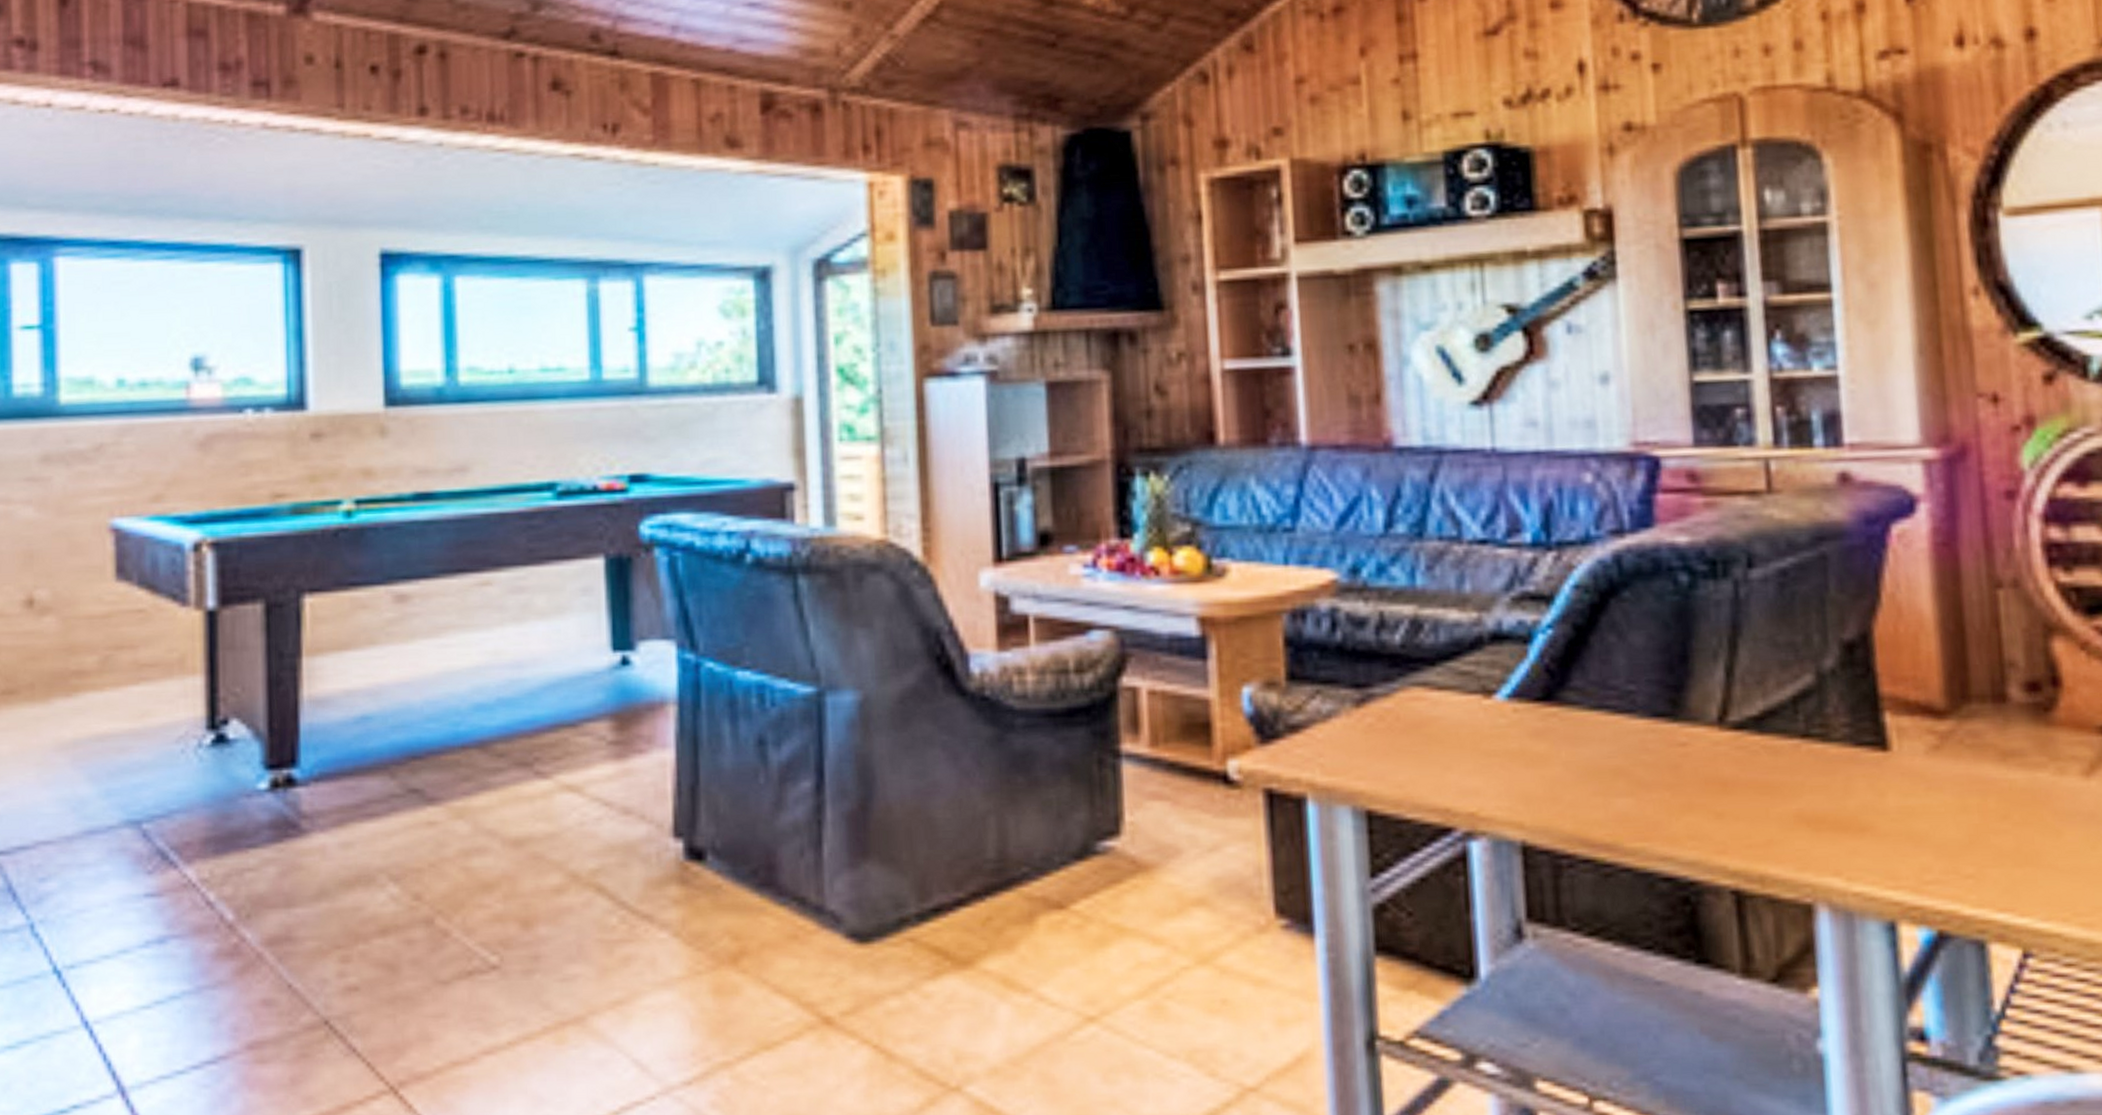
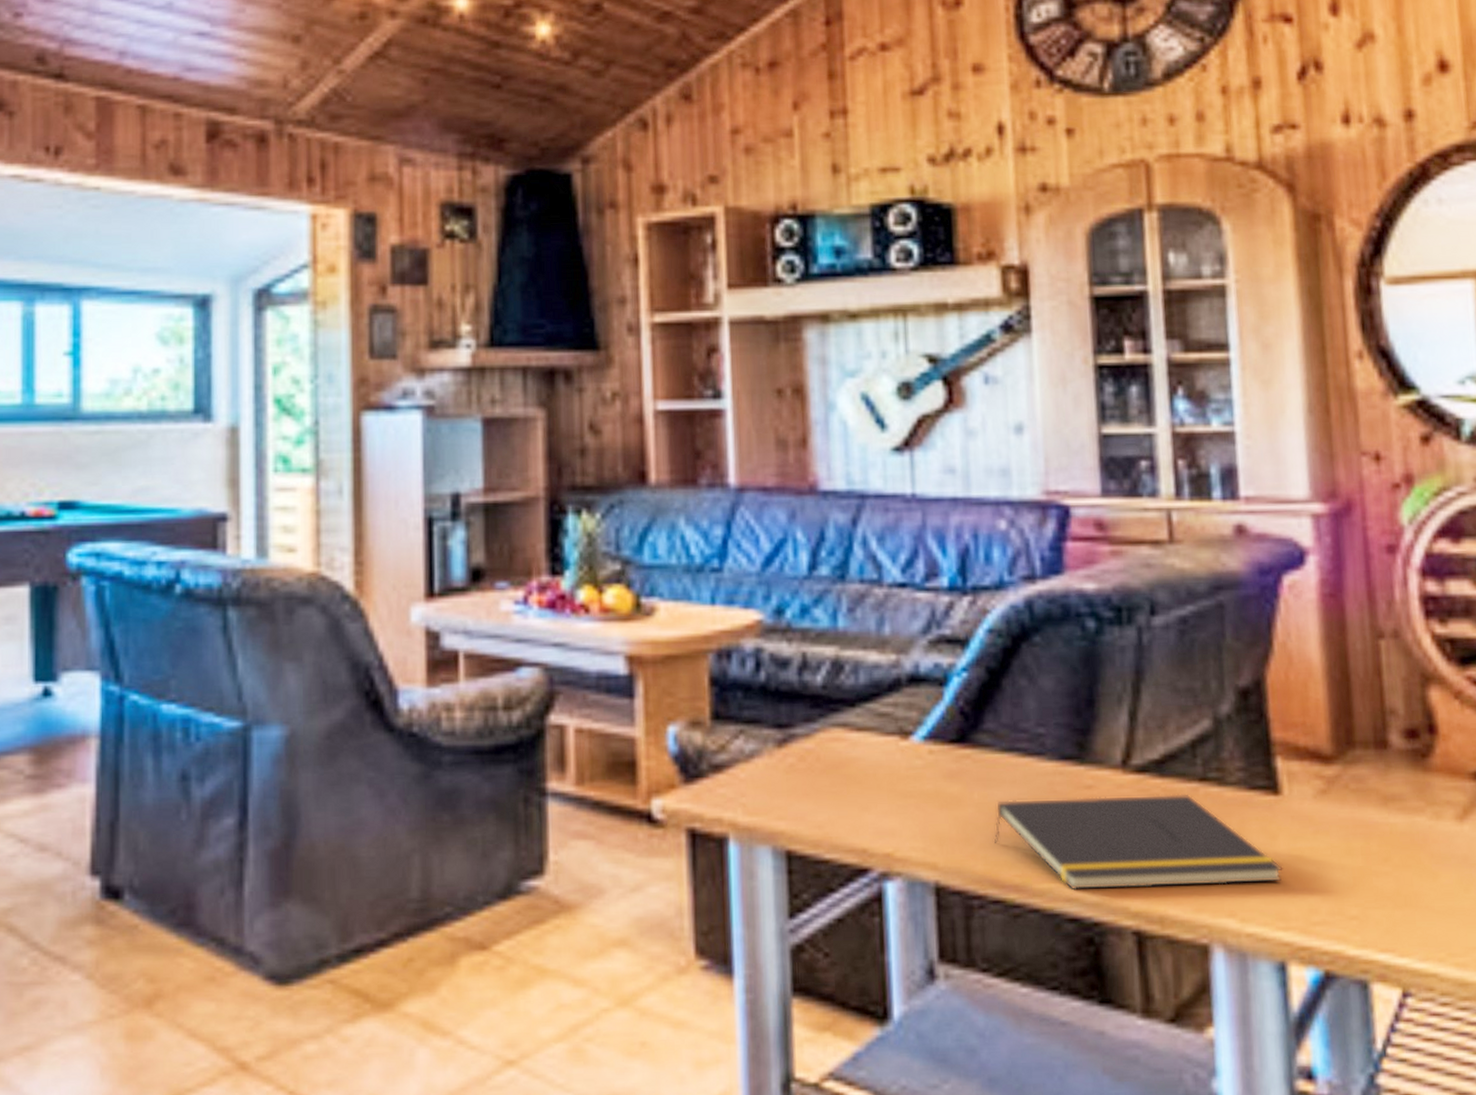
notepad: none [1583,751,1893,850] -> present [994,794,1283,891]

